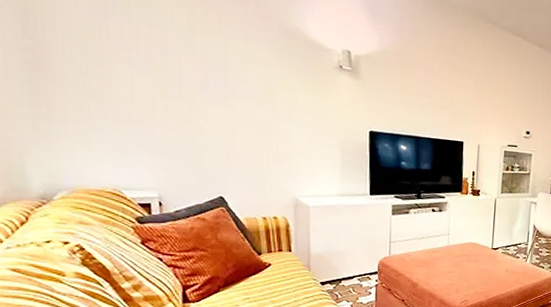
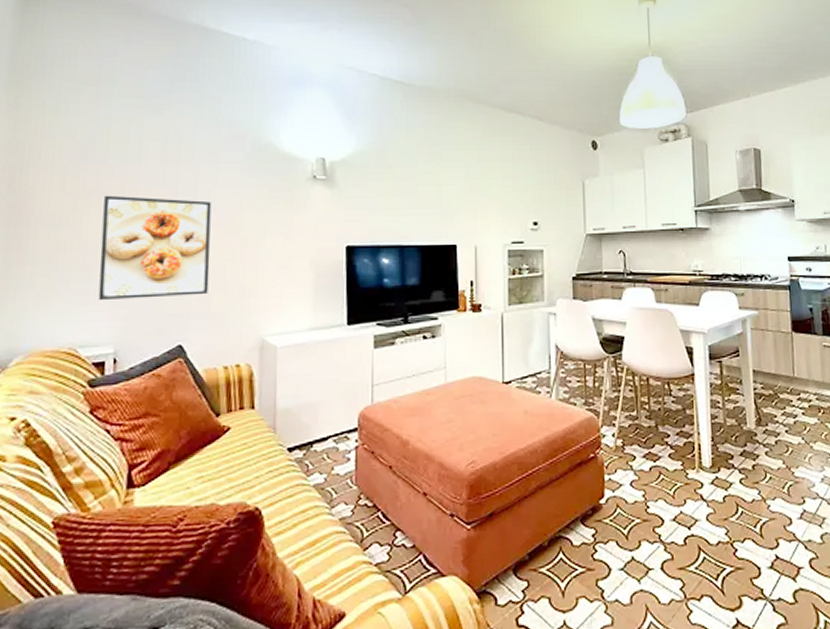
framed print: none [130,54,245,157] -> present [98,195,212,301]

